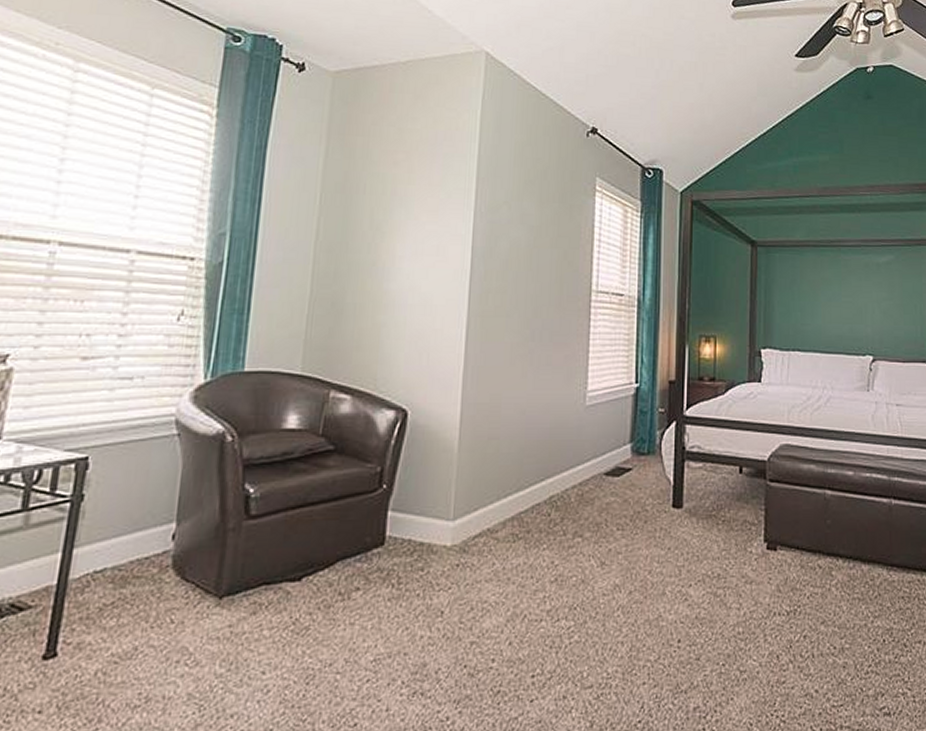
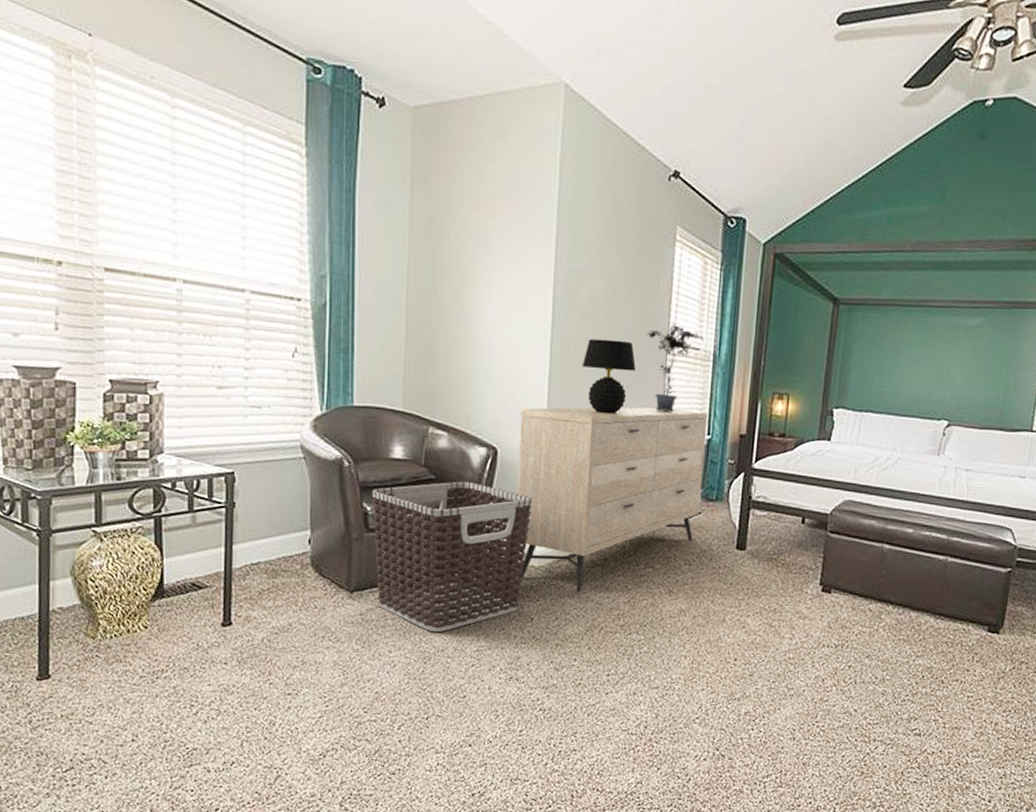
clothes hamper: none [253,450,447,642] -> present [372,481,533,633]
dresser: none [428,356,634,573] -> present [516,406,707,592]
table lamp: none [501,288,558,366] -> present [581,338,636,414]
potted plant: none [568,269,627,361] -> present [646,322,704,412]

